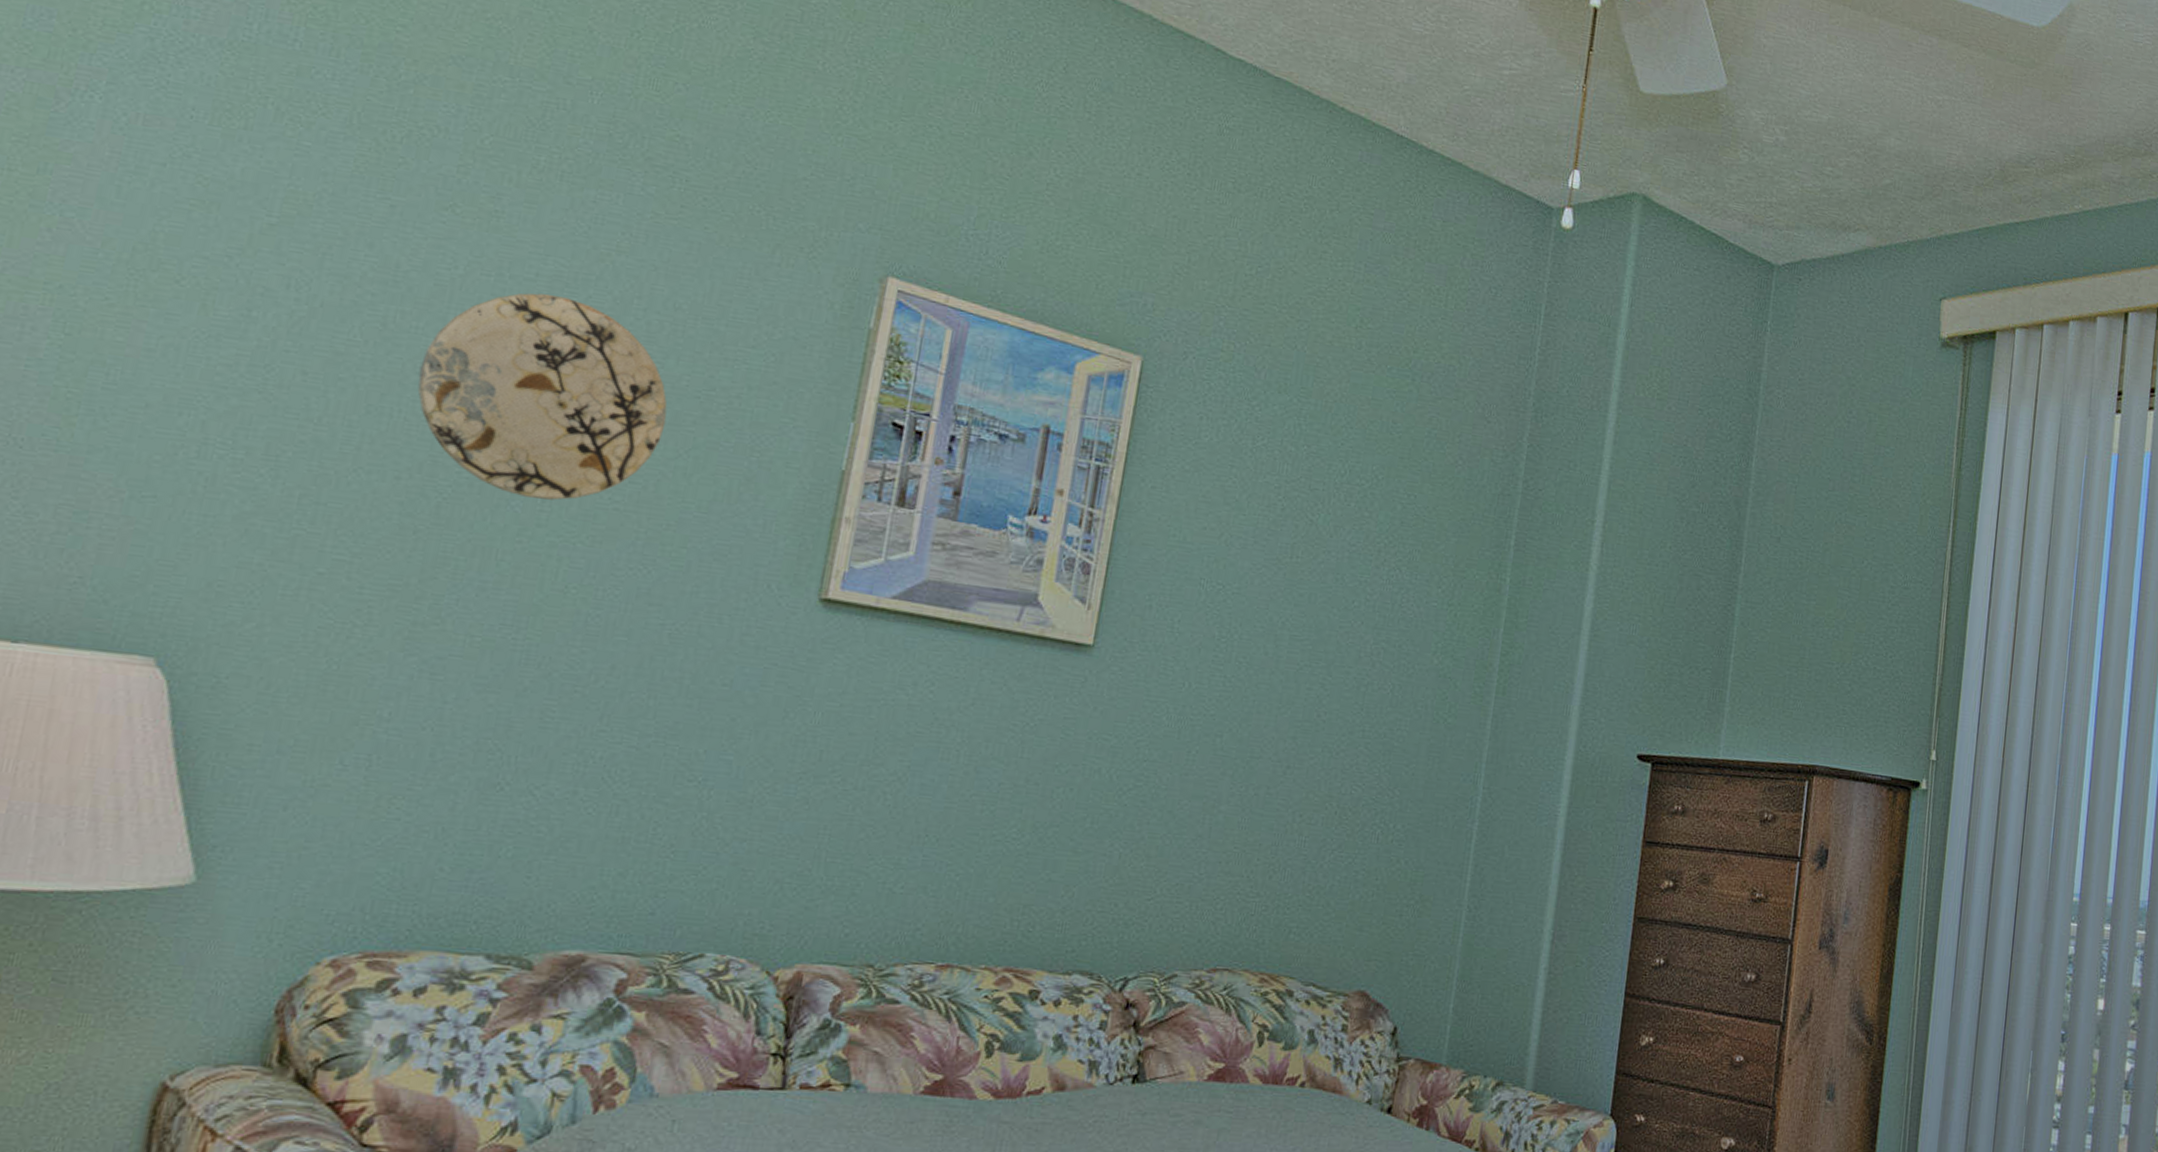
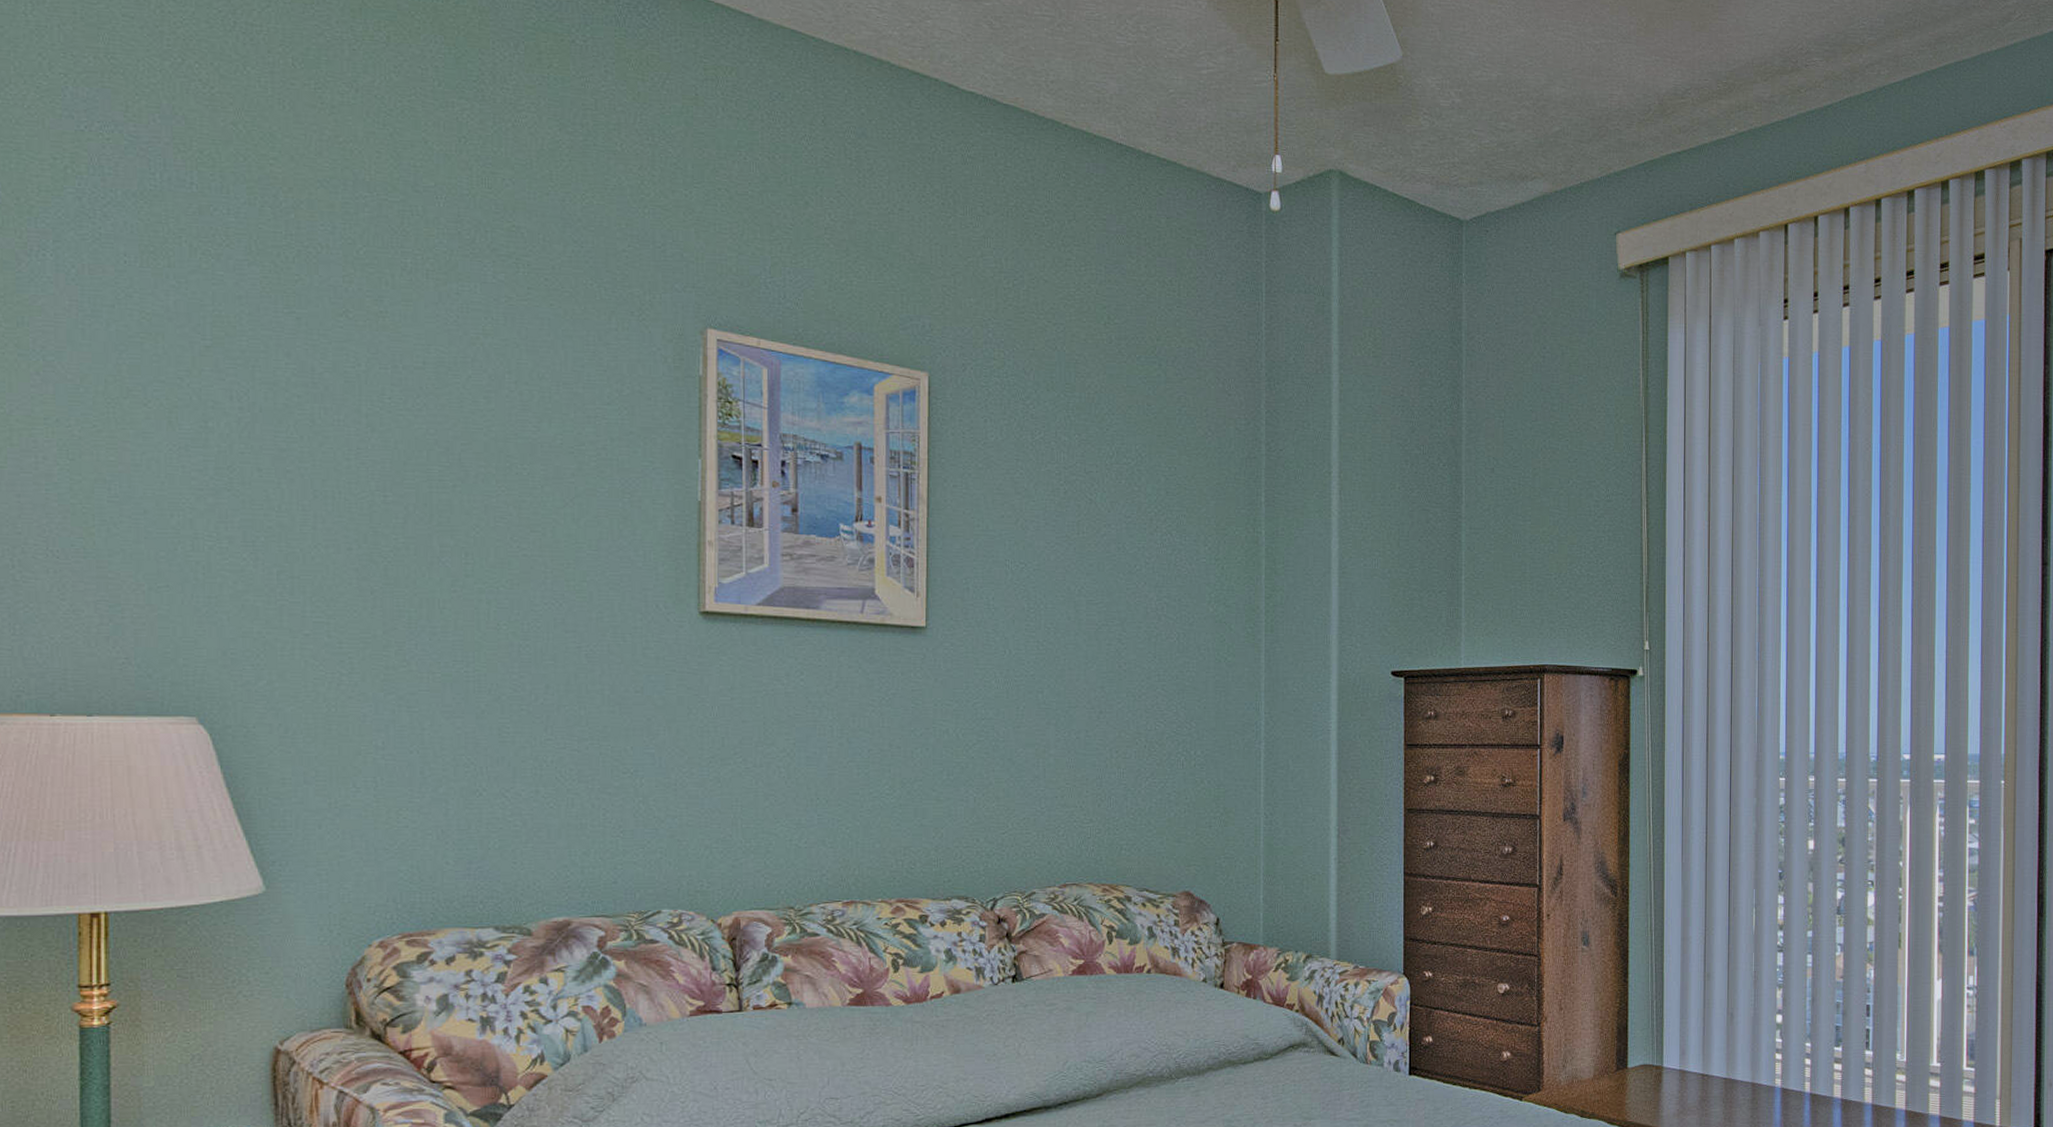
decorative plate: present [417,293,668,501] -> none [348,379,551,554]

